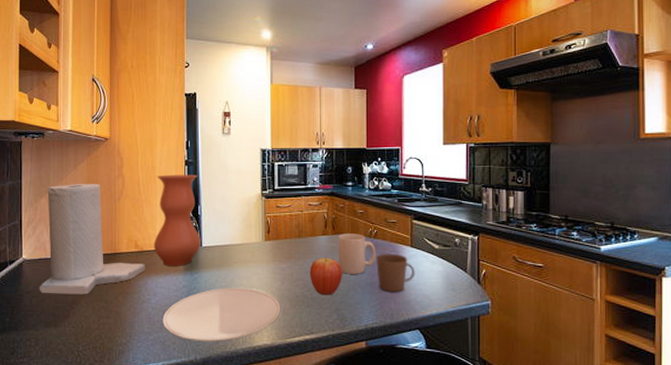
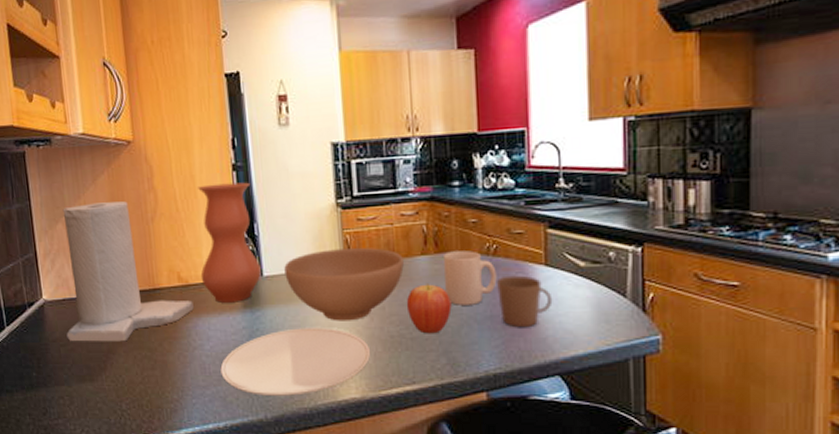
bowl: none [219,228,309,284] -> present [284,248,404,321]

